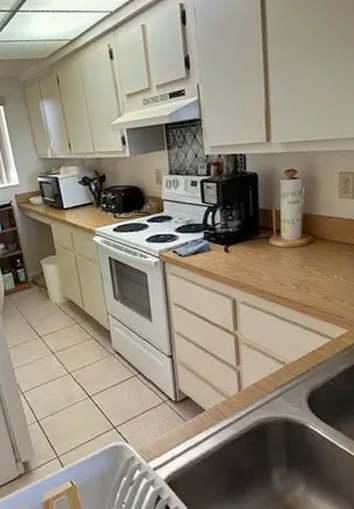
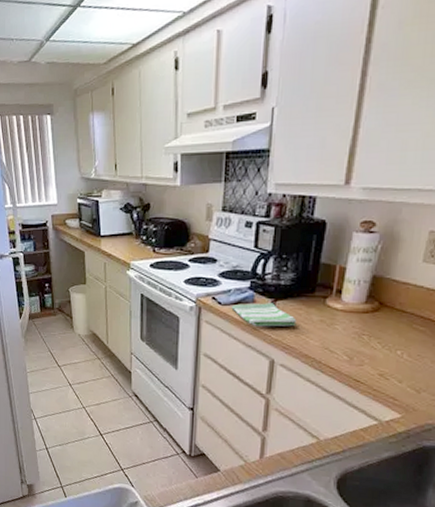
dish towel: none [191,249,249,272] -> present [231,303,297,327]

